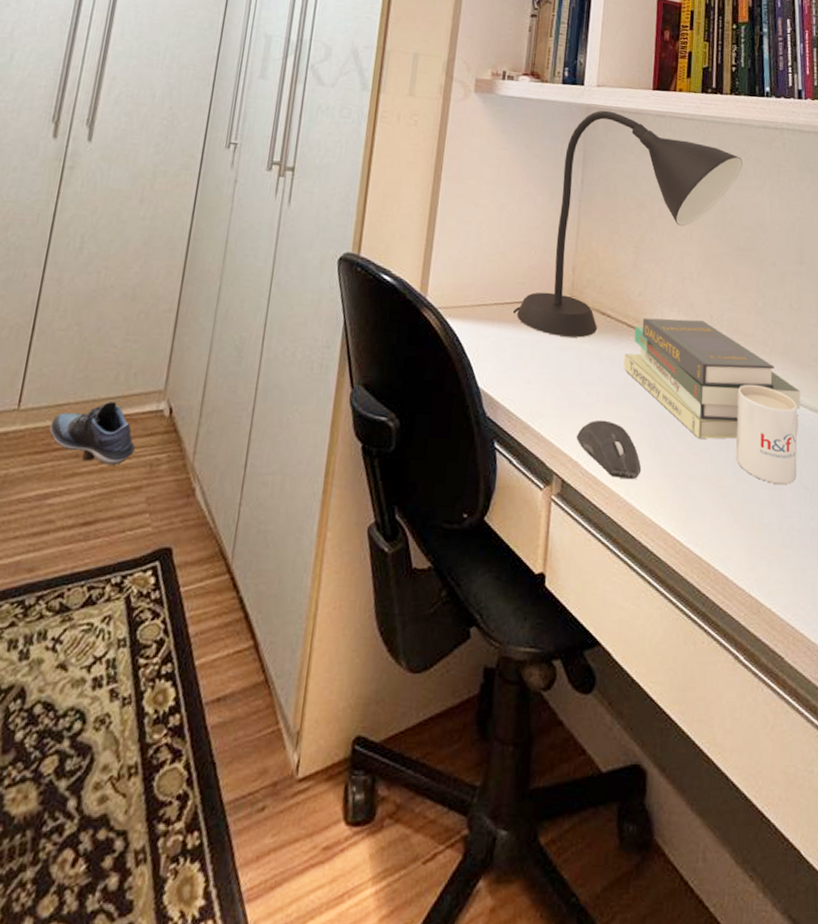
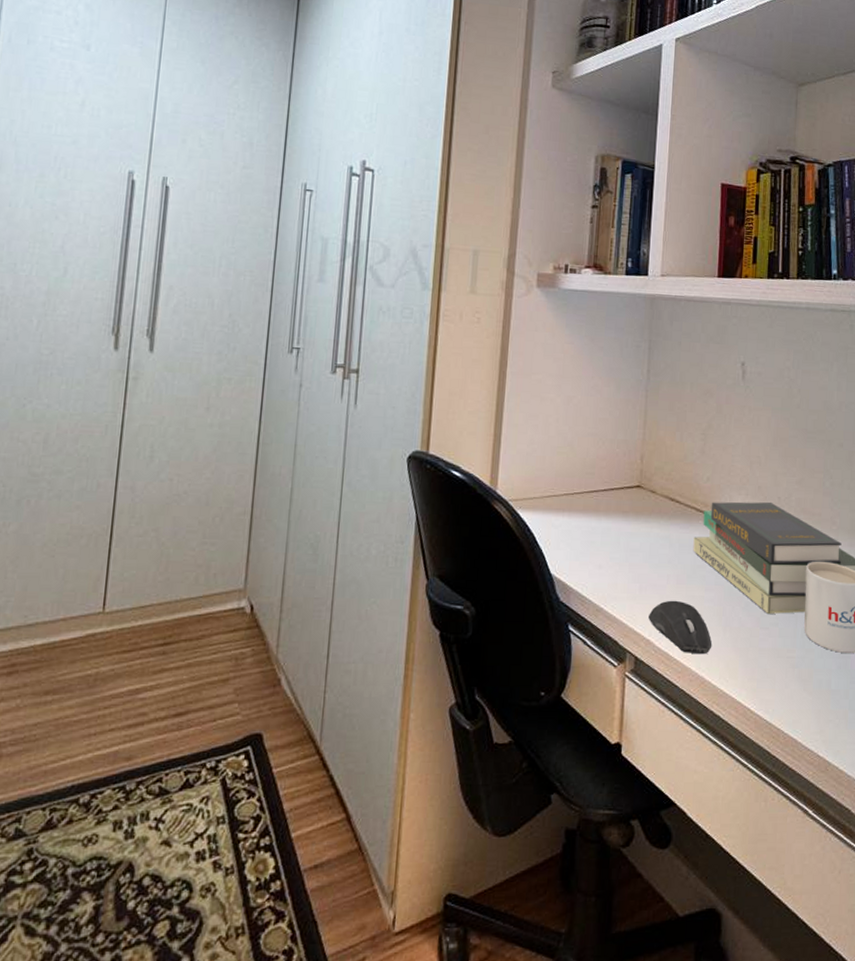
shoe: present [49,400,135,466] -> none [136,600,220,661]
desk lamp: present [512,110,743,338] -> none [582,300,810,524]

